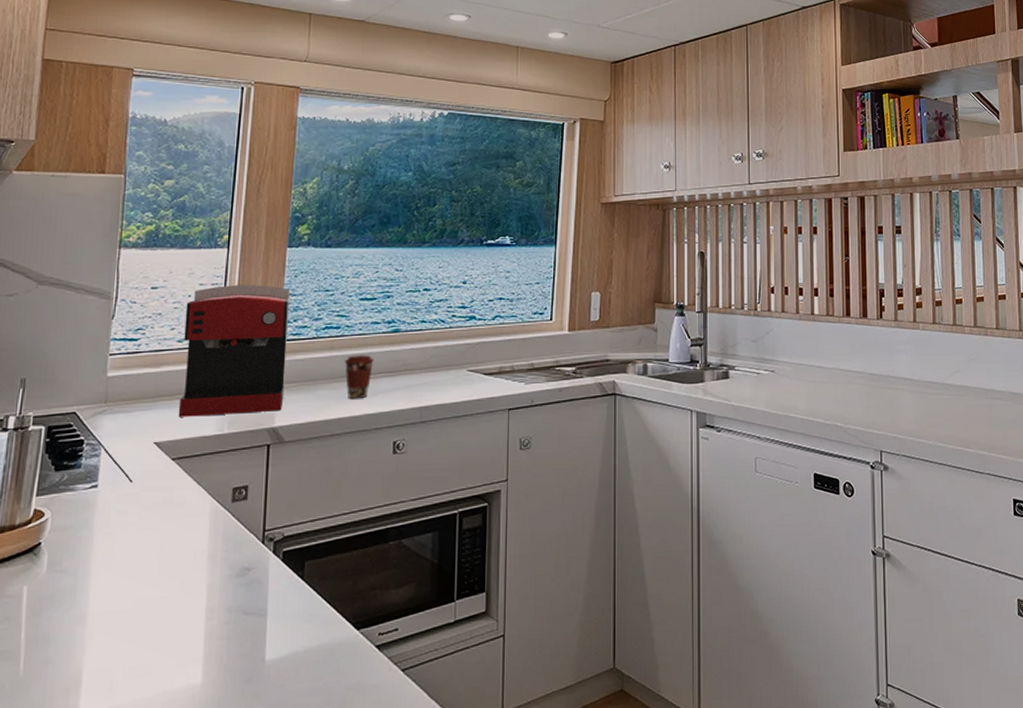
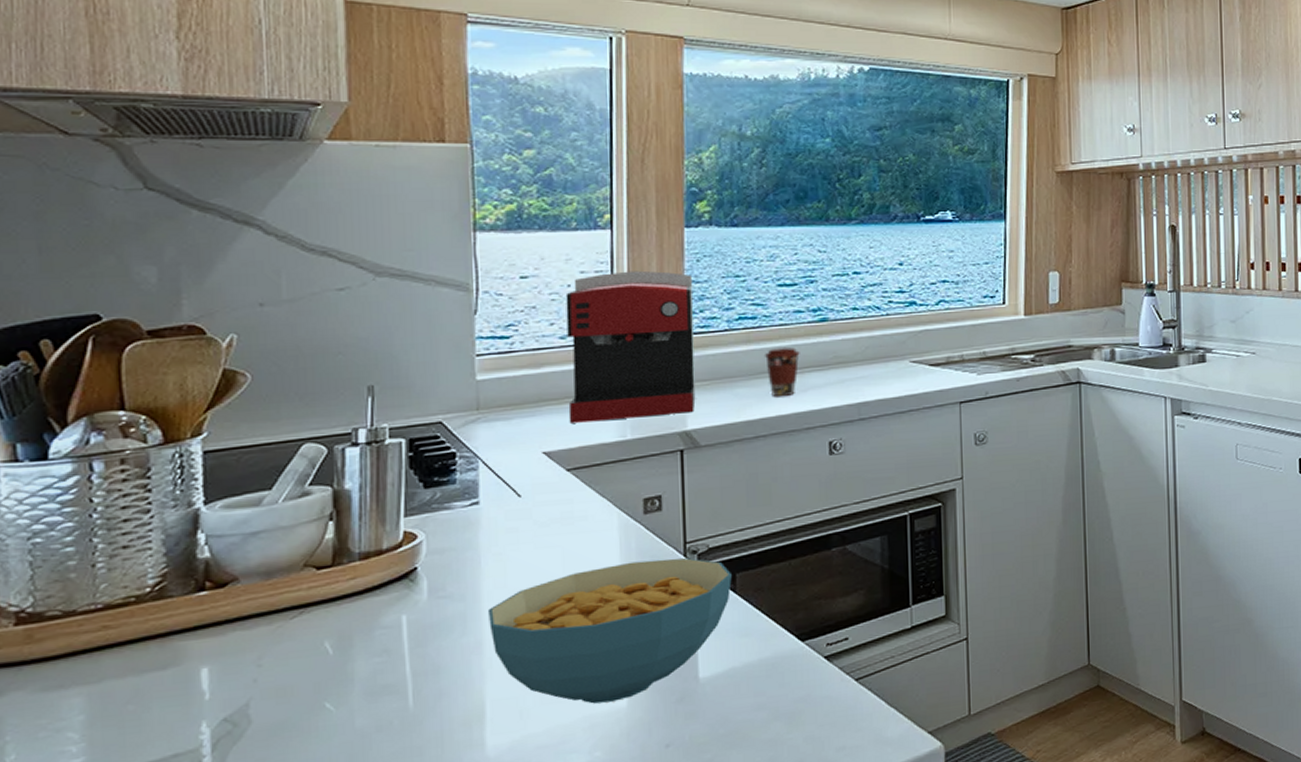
cereal bowl: none [94,544,301,680] -> present [489,558,732,704]

